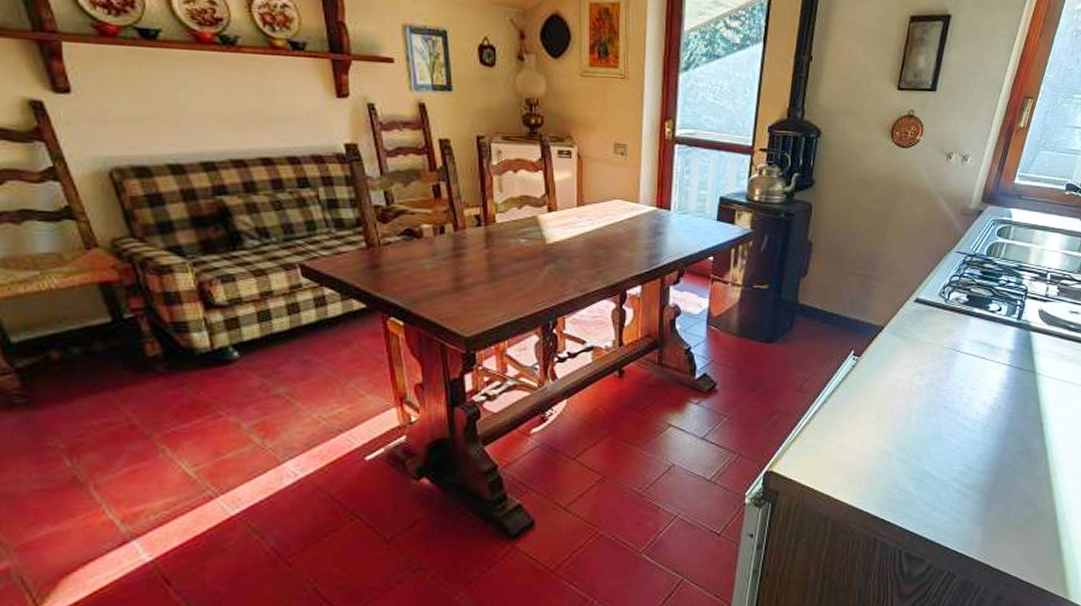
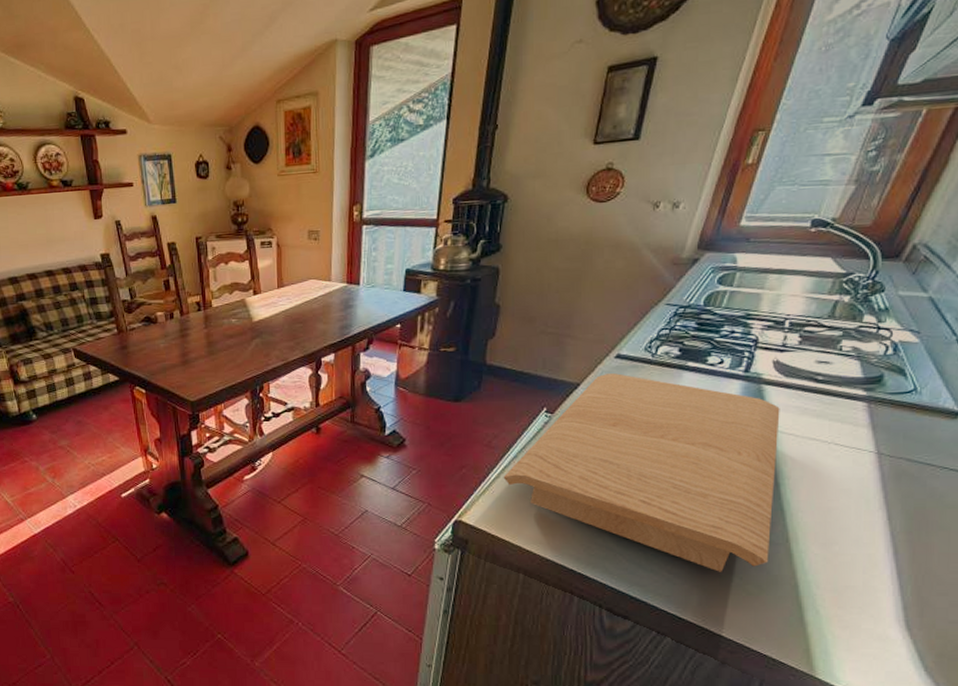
cutting board: none [813,317,1044,509] -> present [503,373,780,572]

